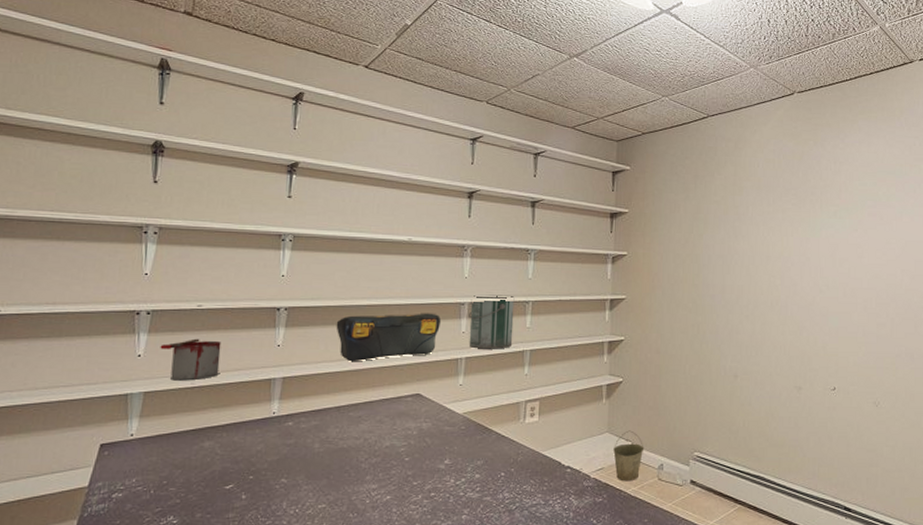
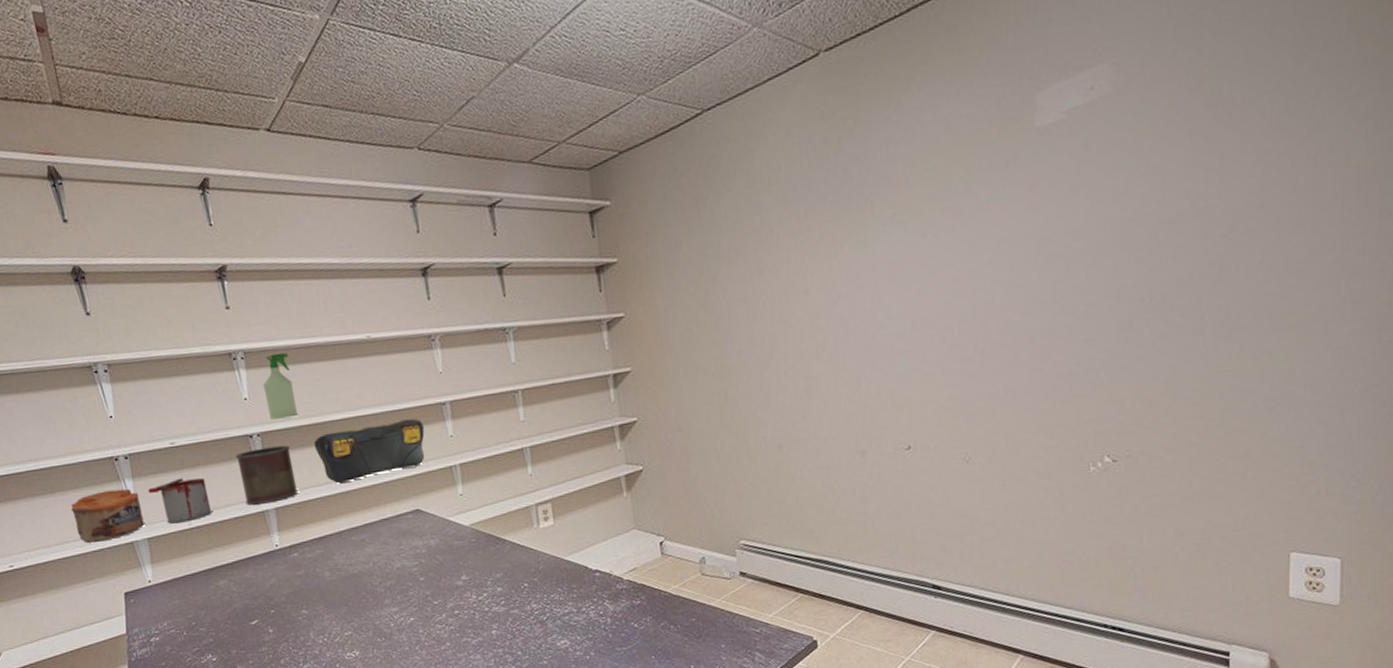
can: none [71,341,148,390] -> present [70,489,145,543]
paint can: none [255,321,312,372] -> present [236,445,298,506]
spray bottle: none [302,241,335,298] -> present [262,352,298,420]
paint can: present [469,294,515,349] -> none [452,386,509,454]
bucket: present [613,430,644,482] -> none [644,524,681,580]

